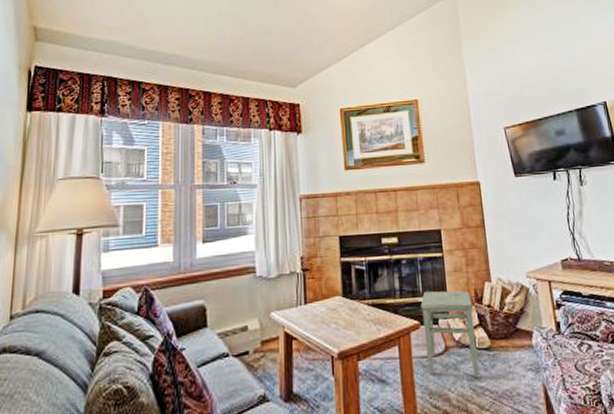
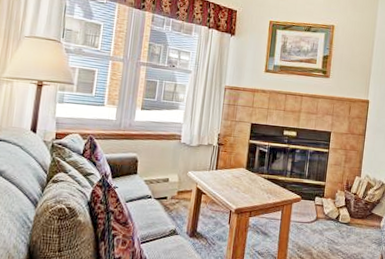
stool: present [420,290,480,379] -> none [301,175,344,243]

